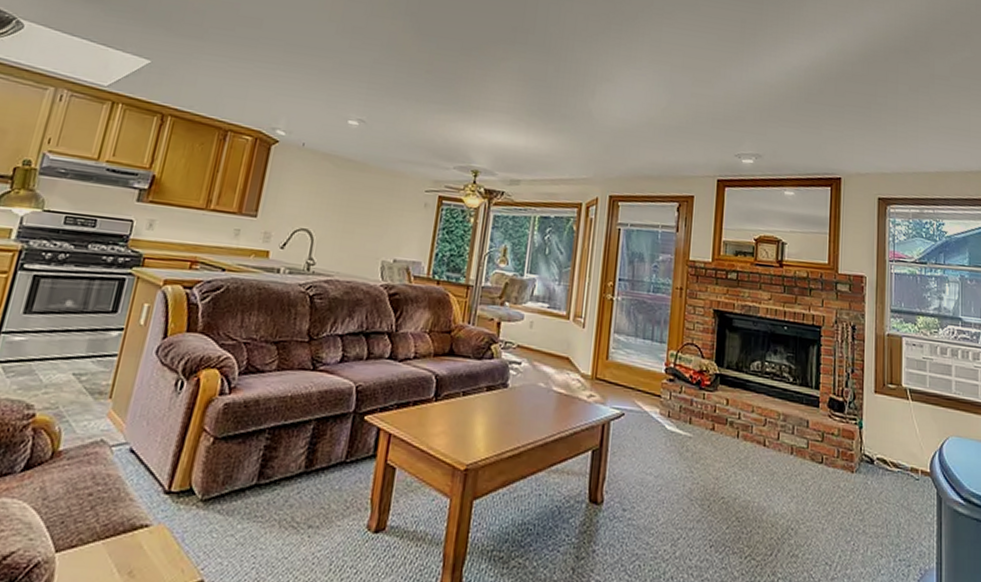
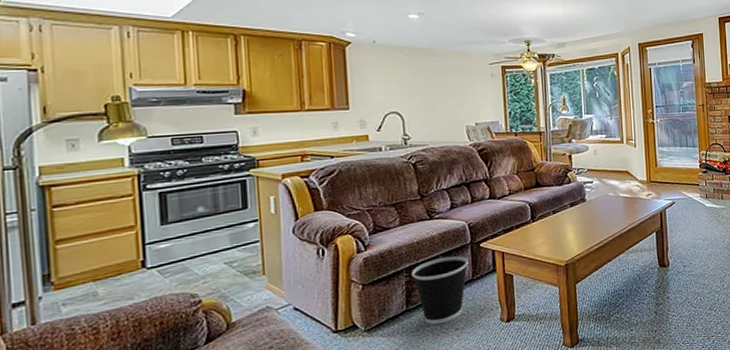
wastebasket: none [273,423,346,515] -> present [411,256,469,325]

